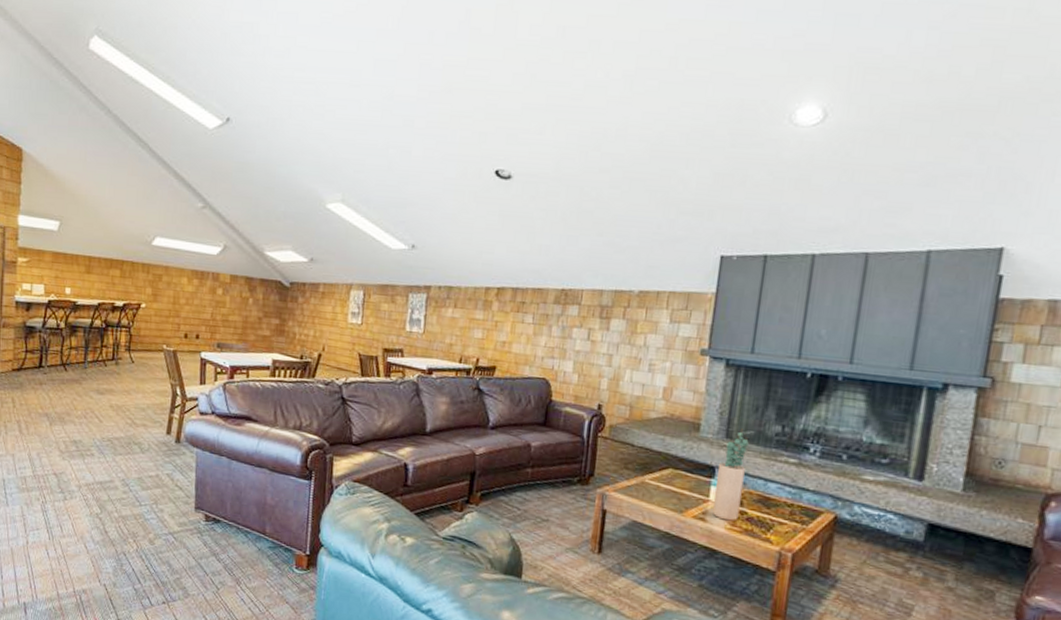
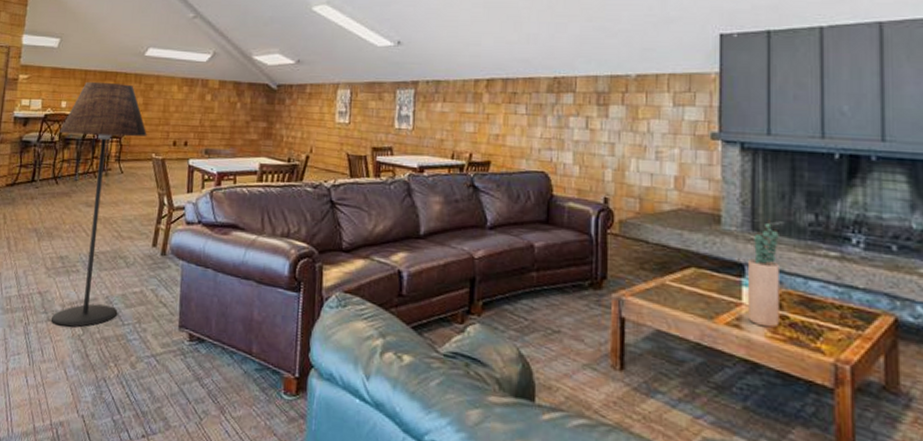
floor lamp: none [65,268,157,507] -> present [51,81,147,328]

